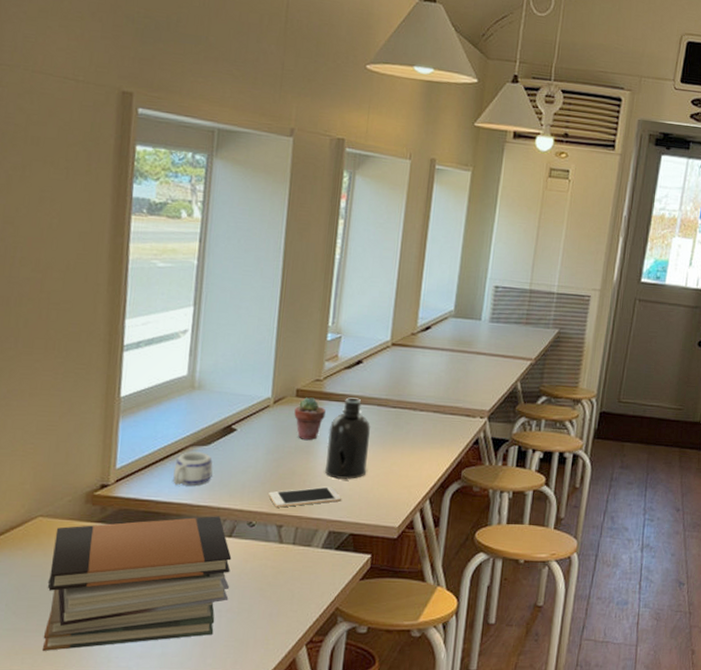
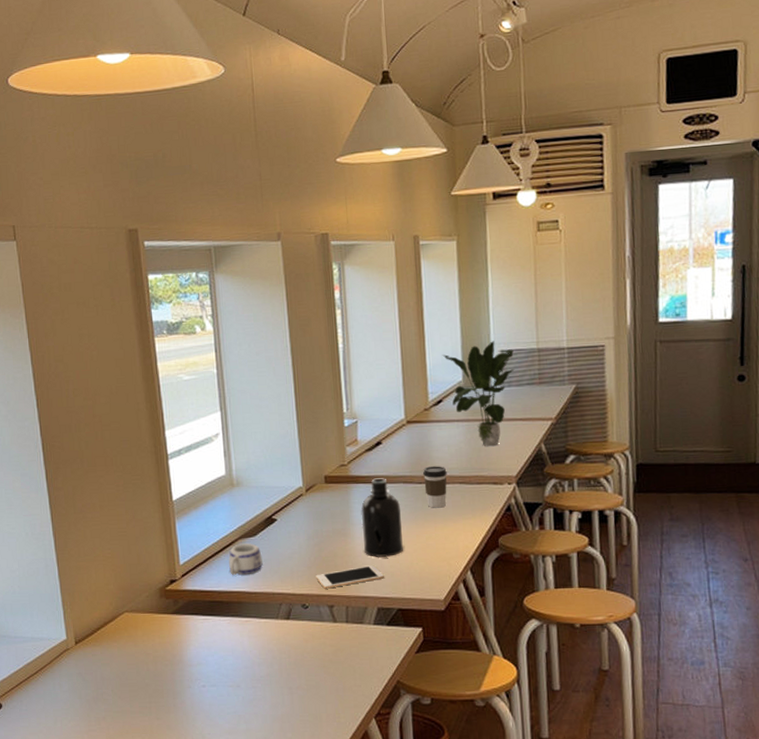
book stack: present [43,516,232,651] -> none [140,601,297,730]
potted succulent: present [294,397,326,441] -> none [326,482,355,524]
coffee cup: none [398,391,423,435] -> present [422,466,447,508]
potted plant: none [438,275,507,380] -> present [442,341,515,447]

